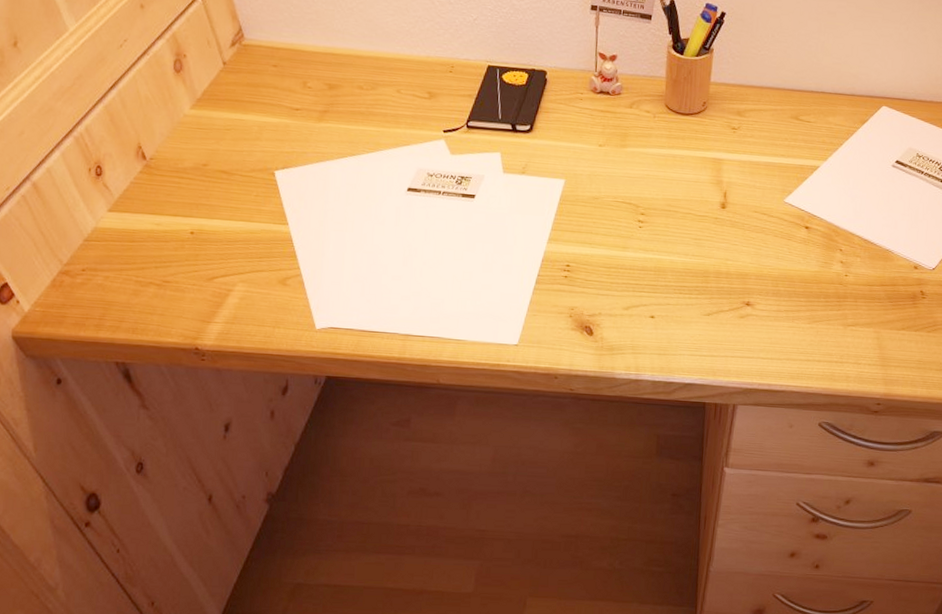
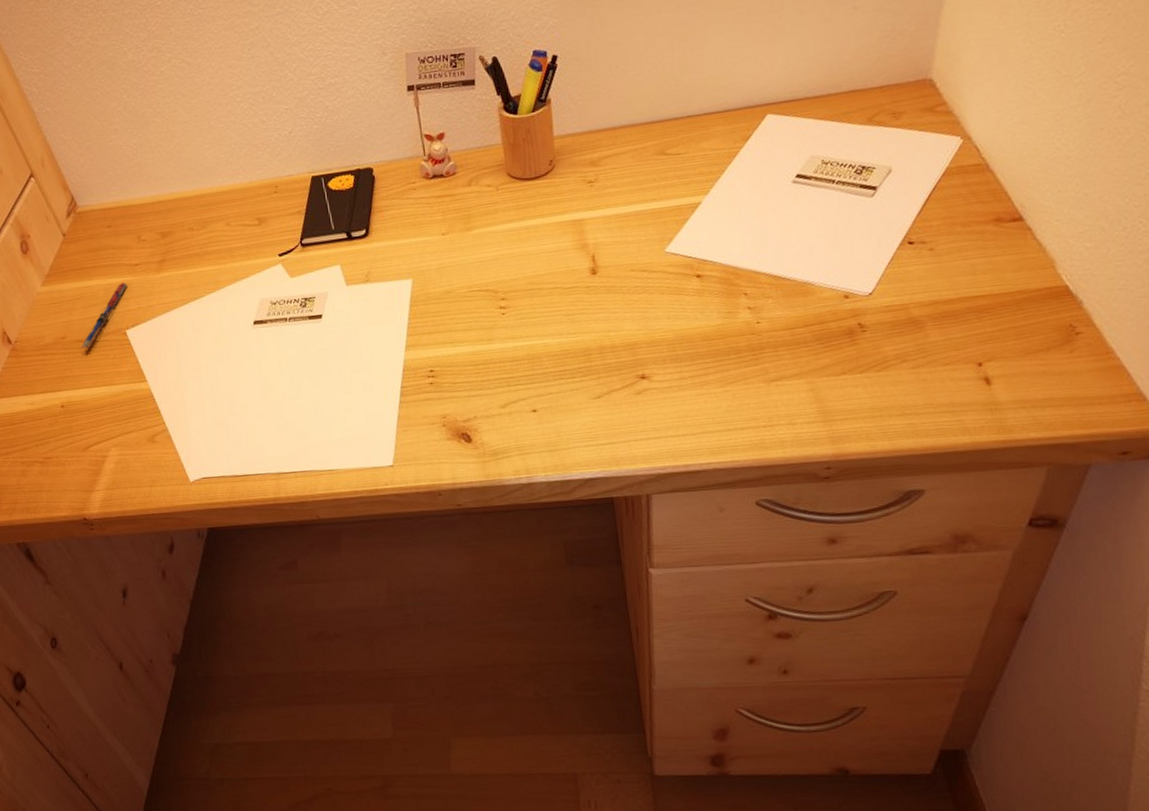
pen: none [222,124,284,181] -> present [80,283,128,349]

